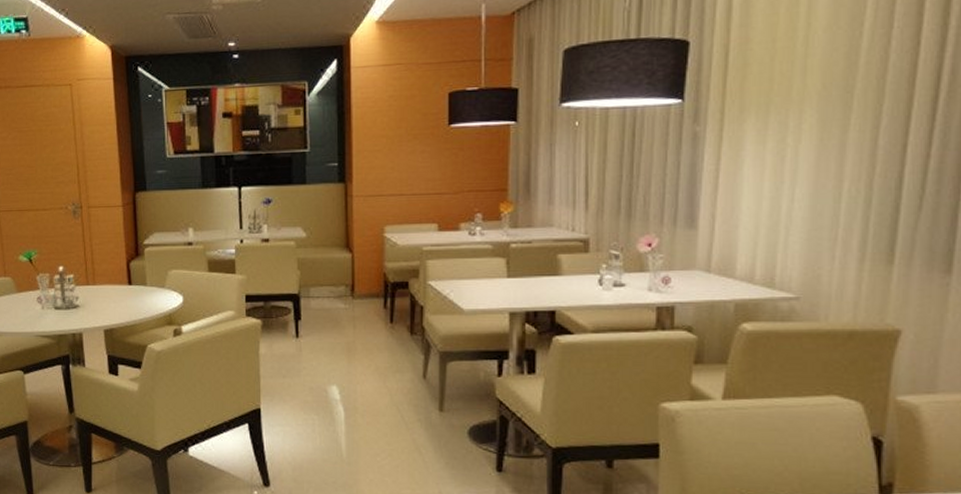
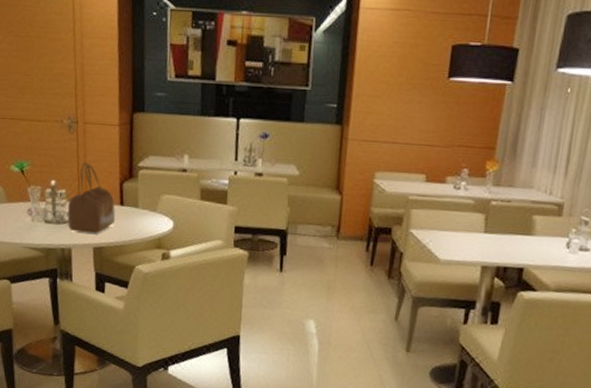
handbag: none [76,245,124,316] -> present [67,162,115,234]

